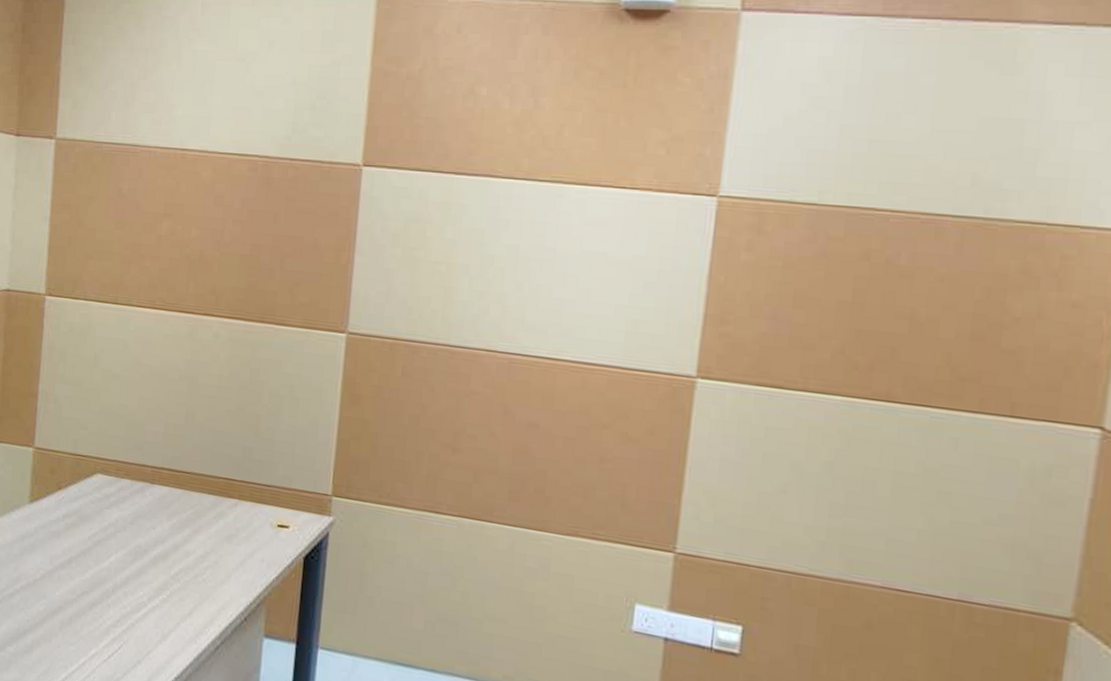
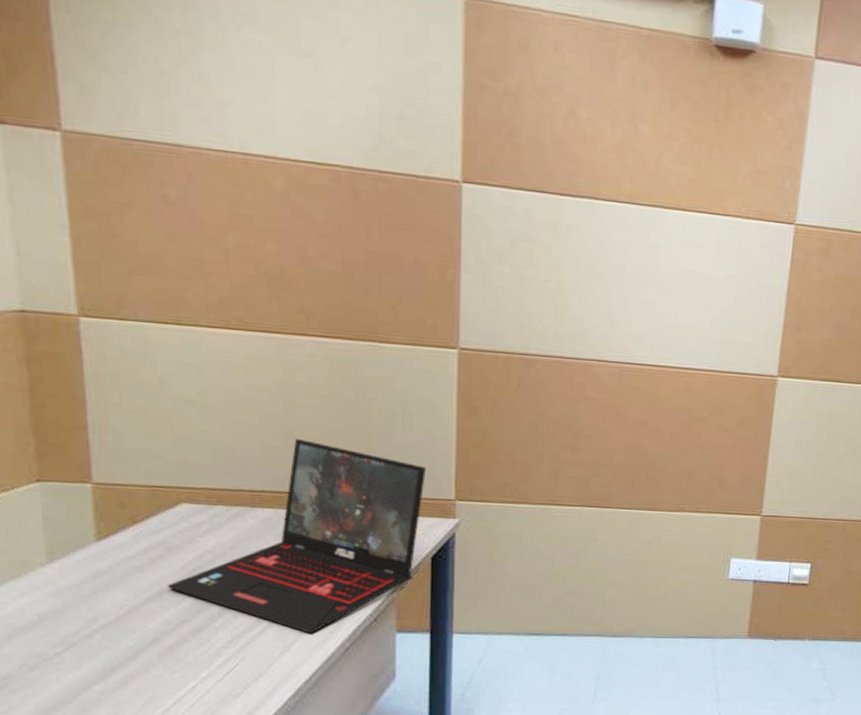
laptop: none [76,417,308,625] -> present [168,438,427,634]

